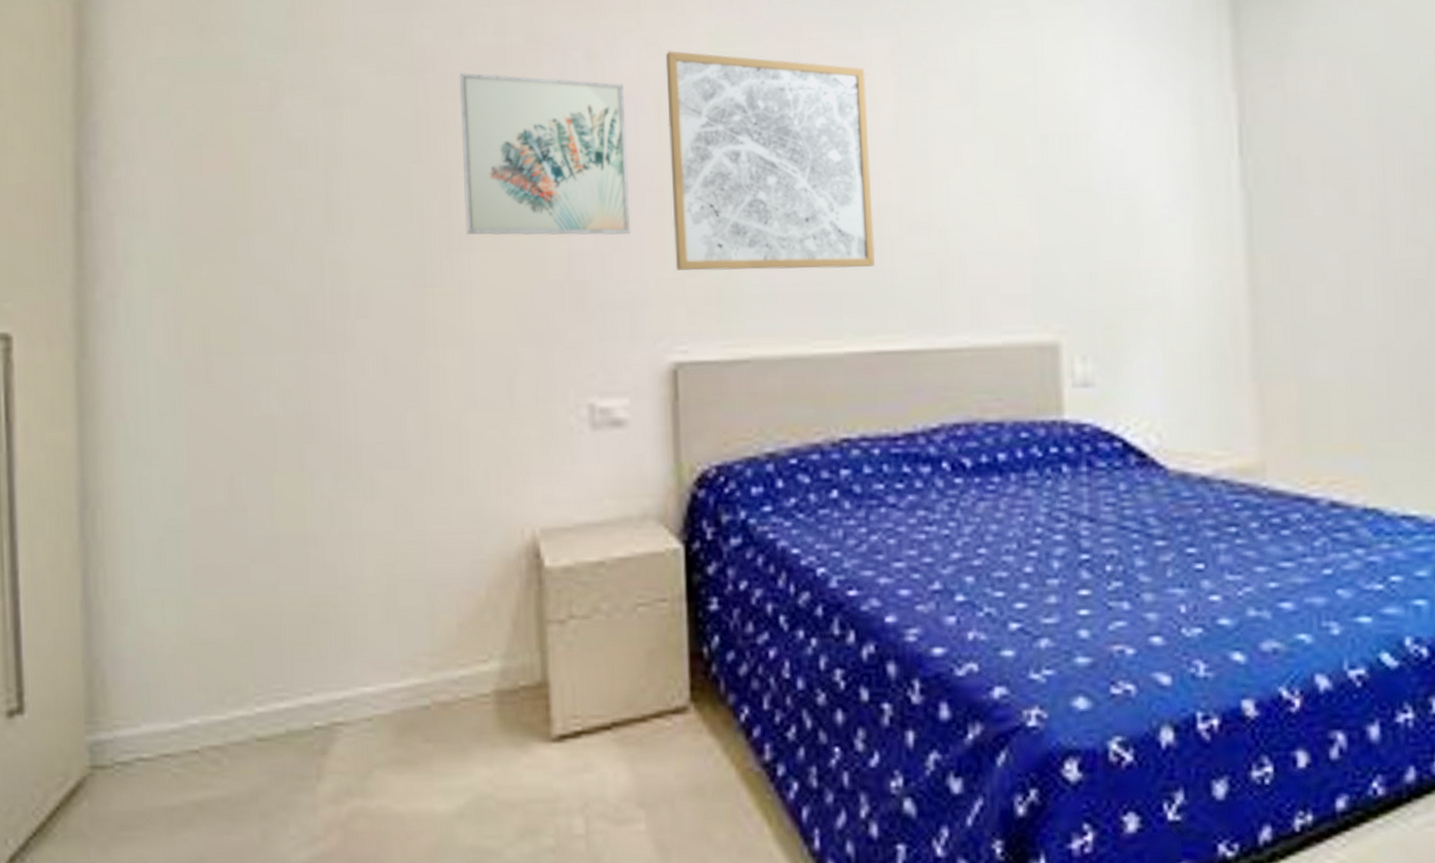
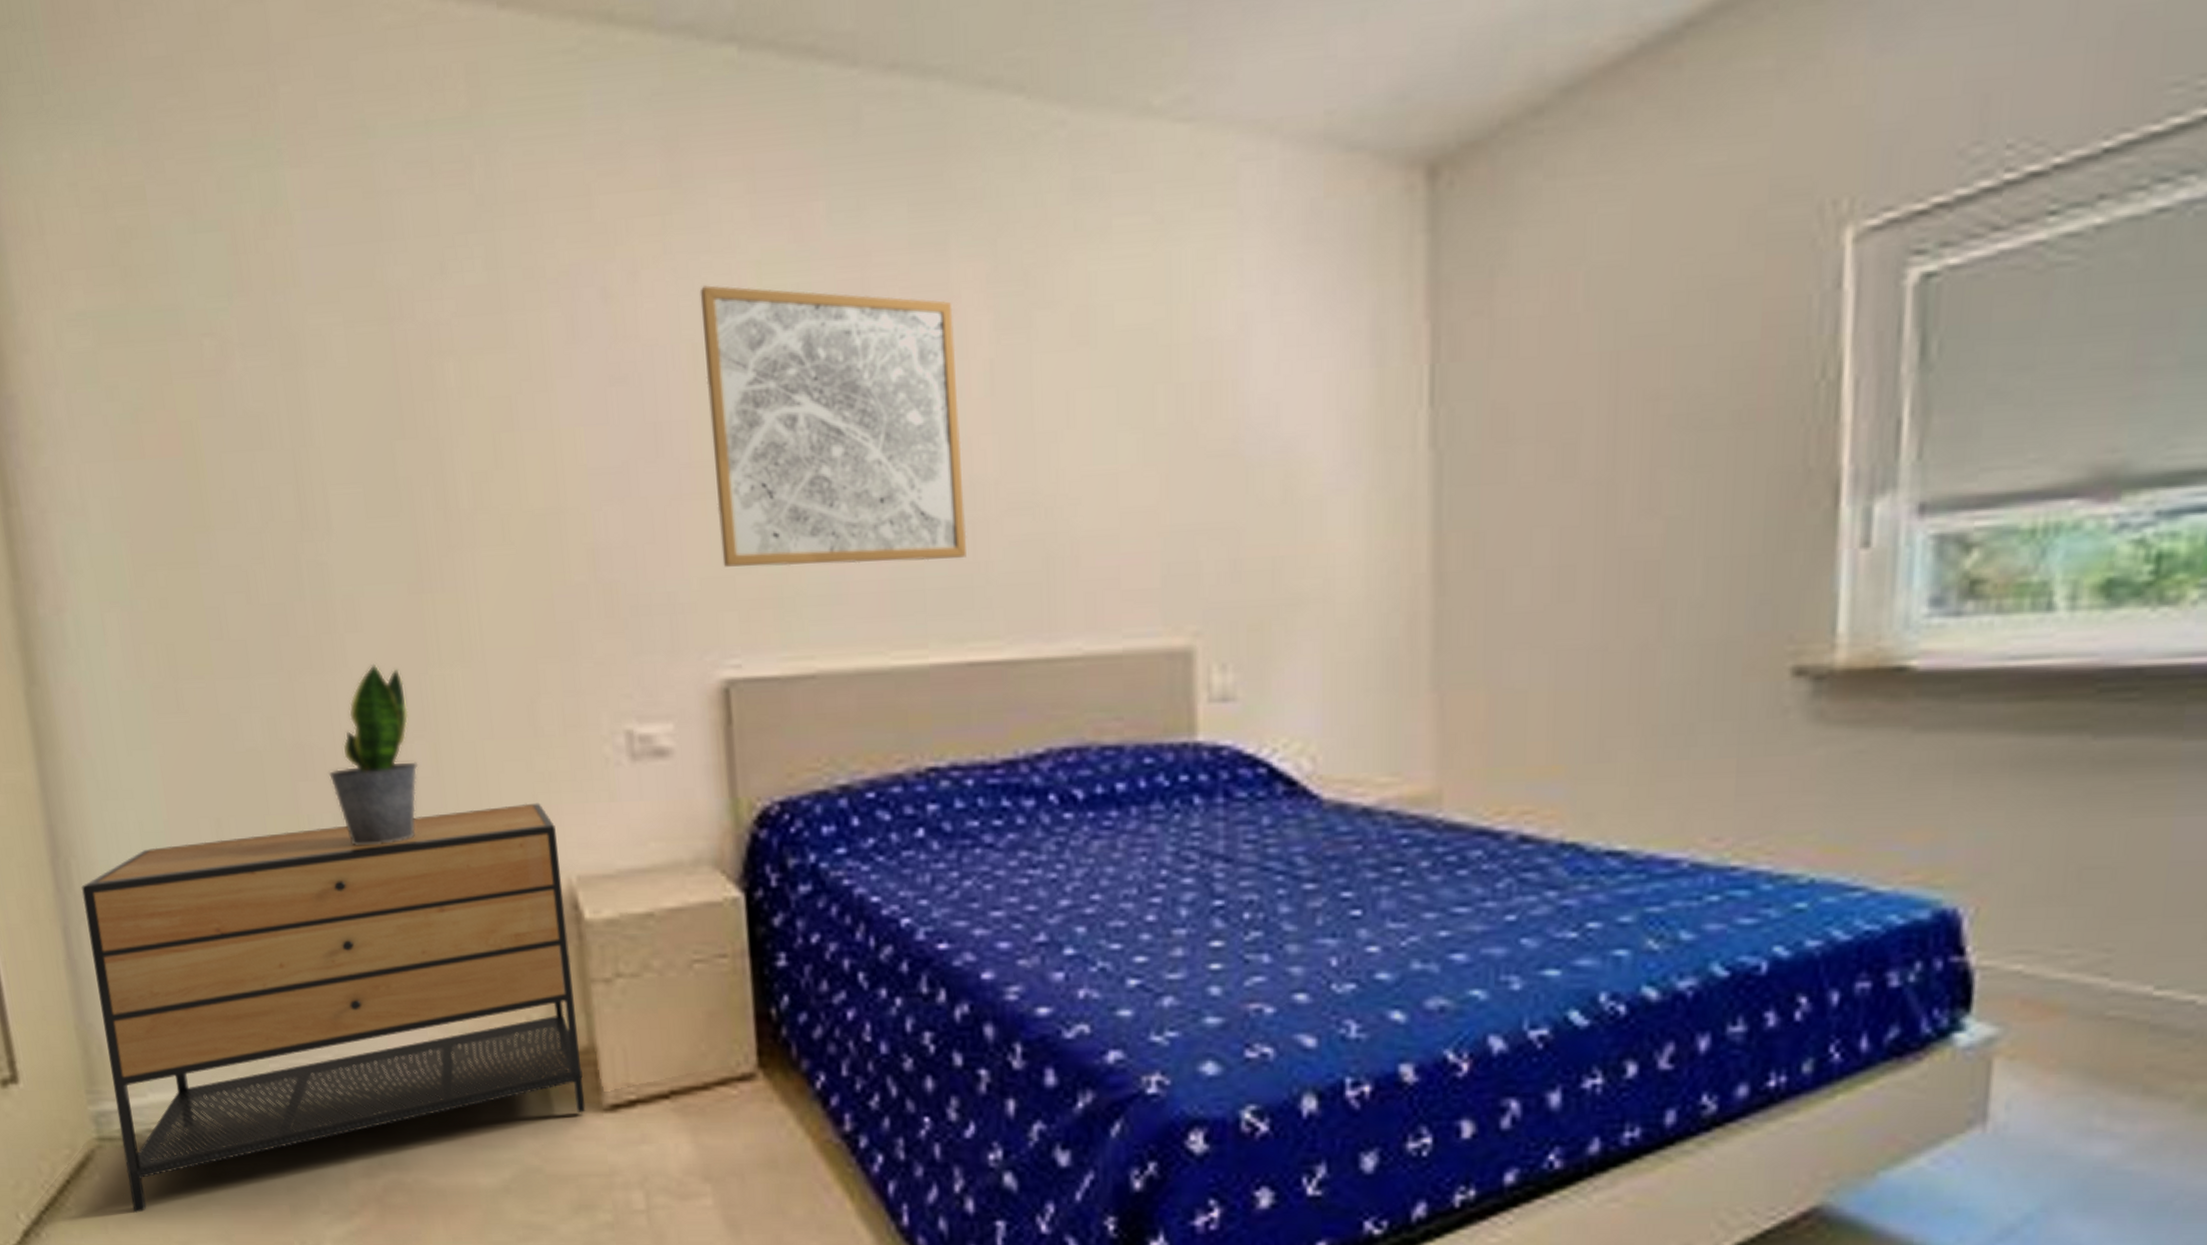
cabinet: none [103,464,536,838] -> present [81,802,586,1213]
potted plant: none [332,344,410,501] -> present [329,663,419,846]
wall art: present [459,72,630,236] -> none [445,321,666,528]

